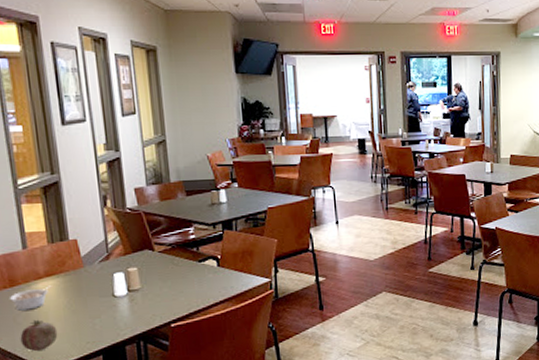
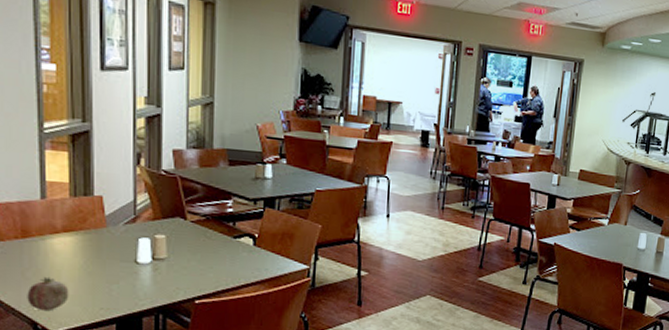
legume: present [9,285,52,311] -> none [19,242,69,266]

